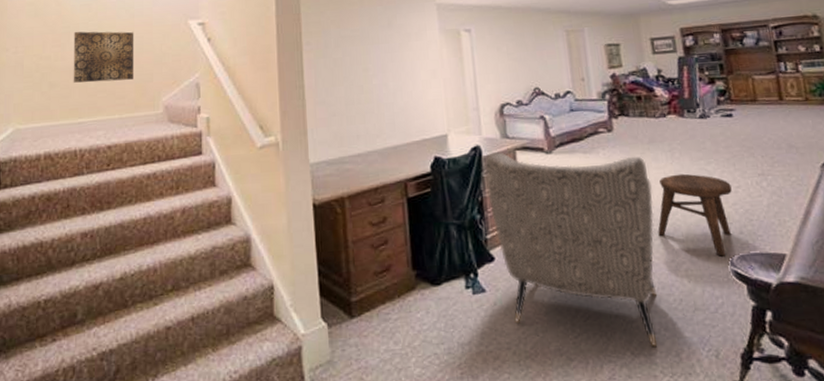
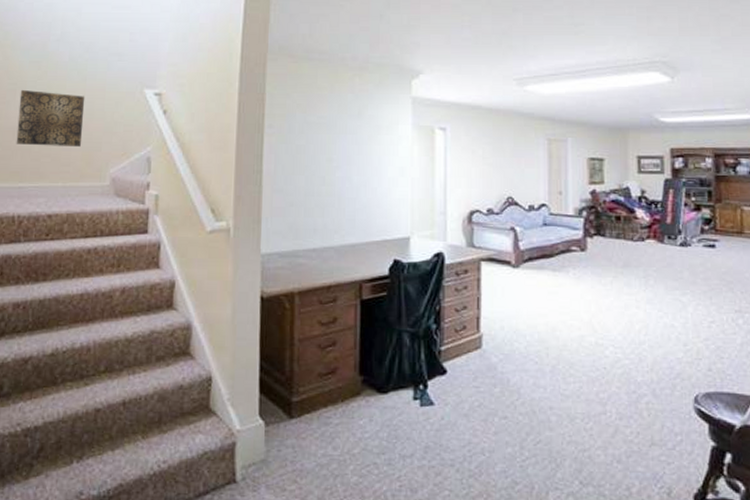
armchair: present [484,152,658,348] -> none [445,261,621,479]
stool: present [657,173,732,257] -> none [622,302,705,392]

